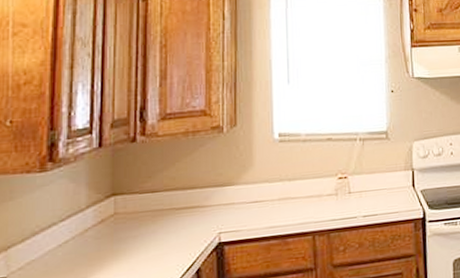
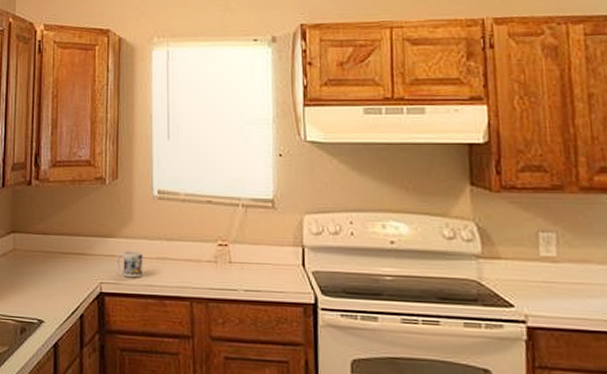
mug: none [236,194,265,223] -> present [116,250,143,278]

